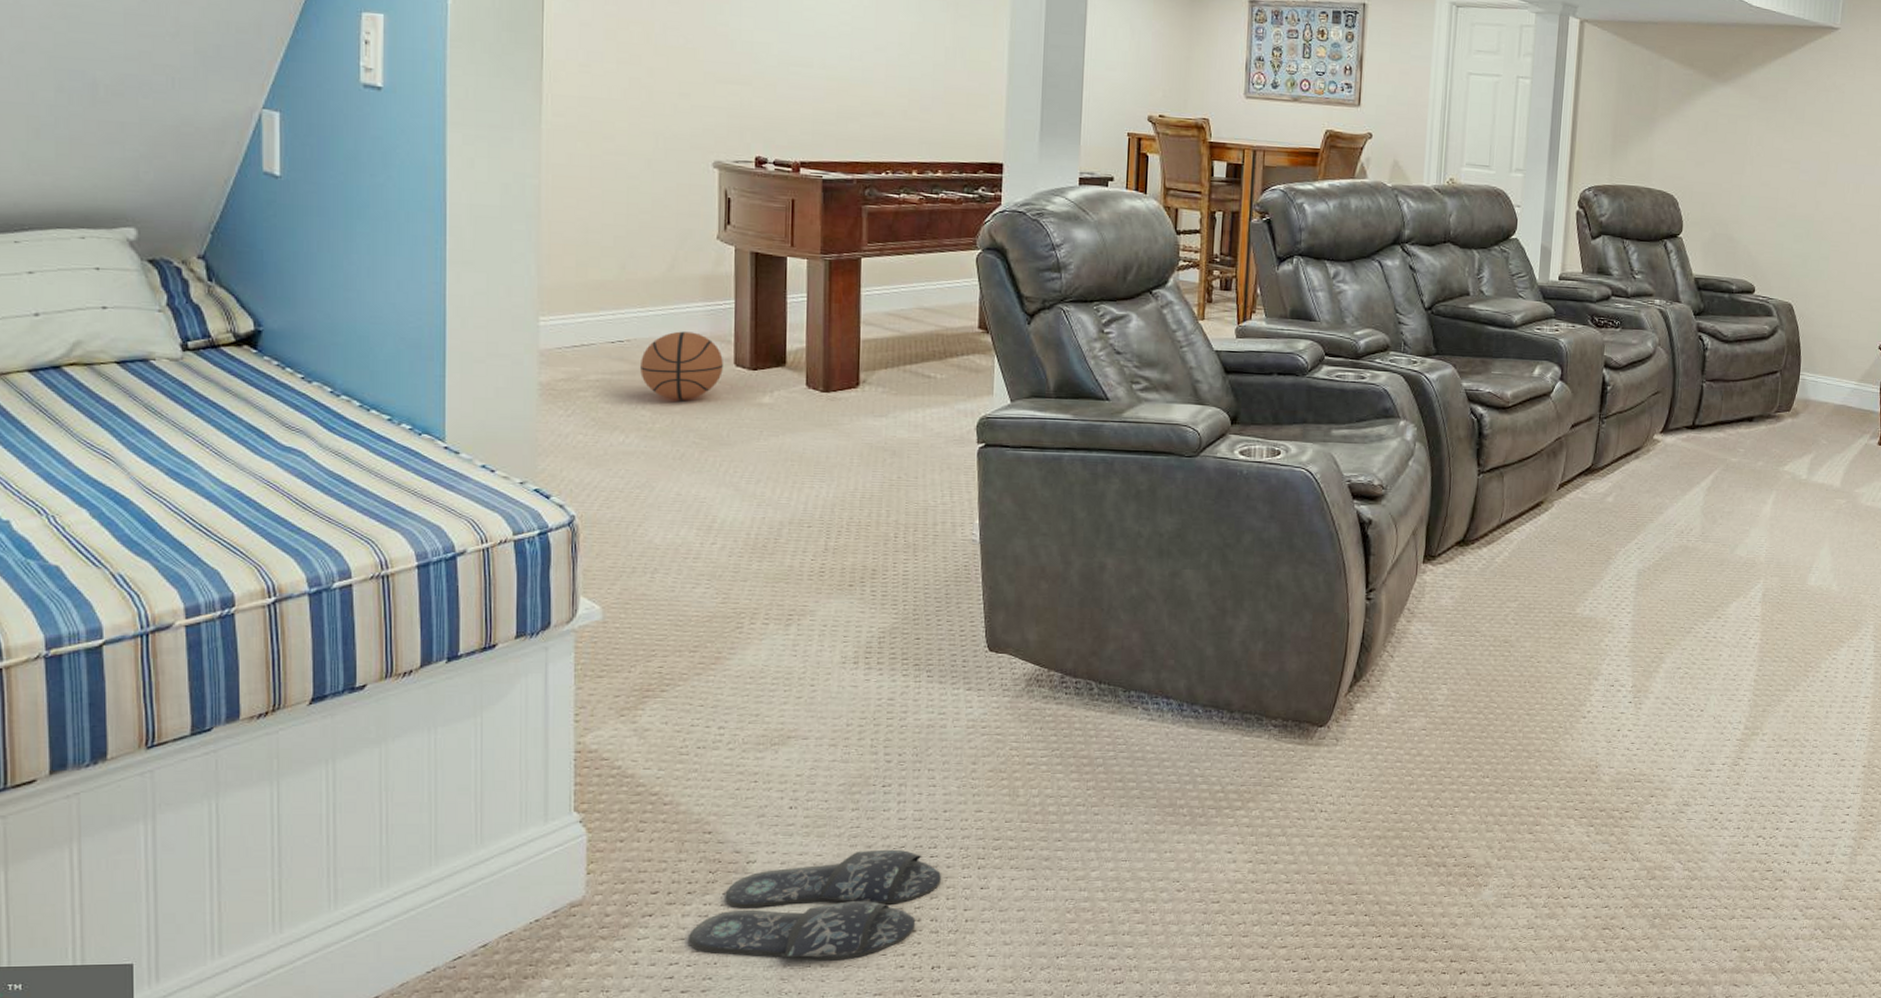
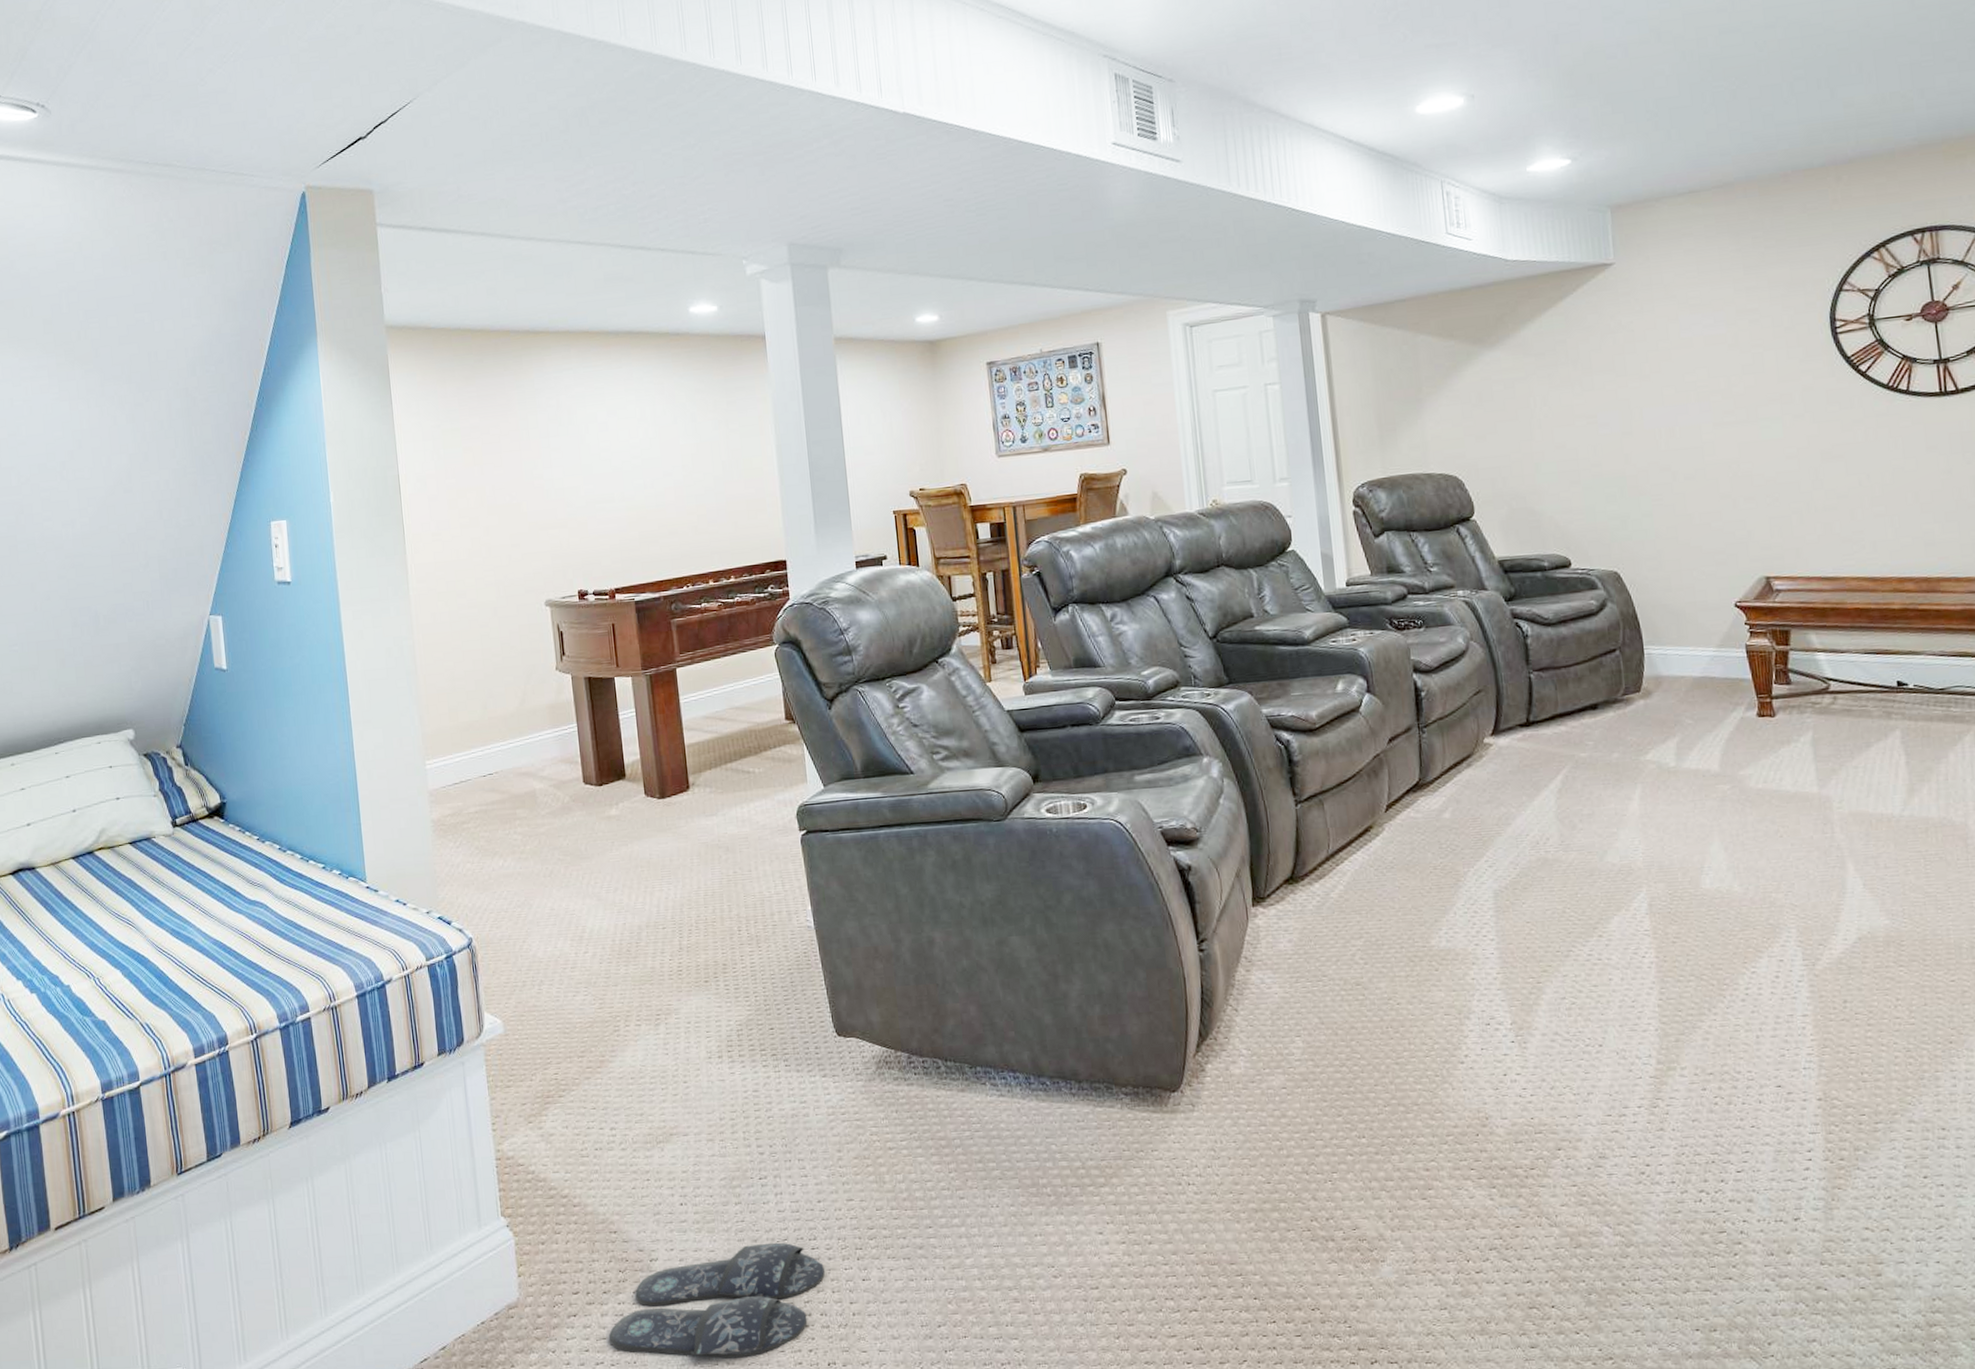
basketball: present [640,331,723,400] -> none [508,757,575,822]

